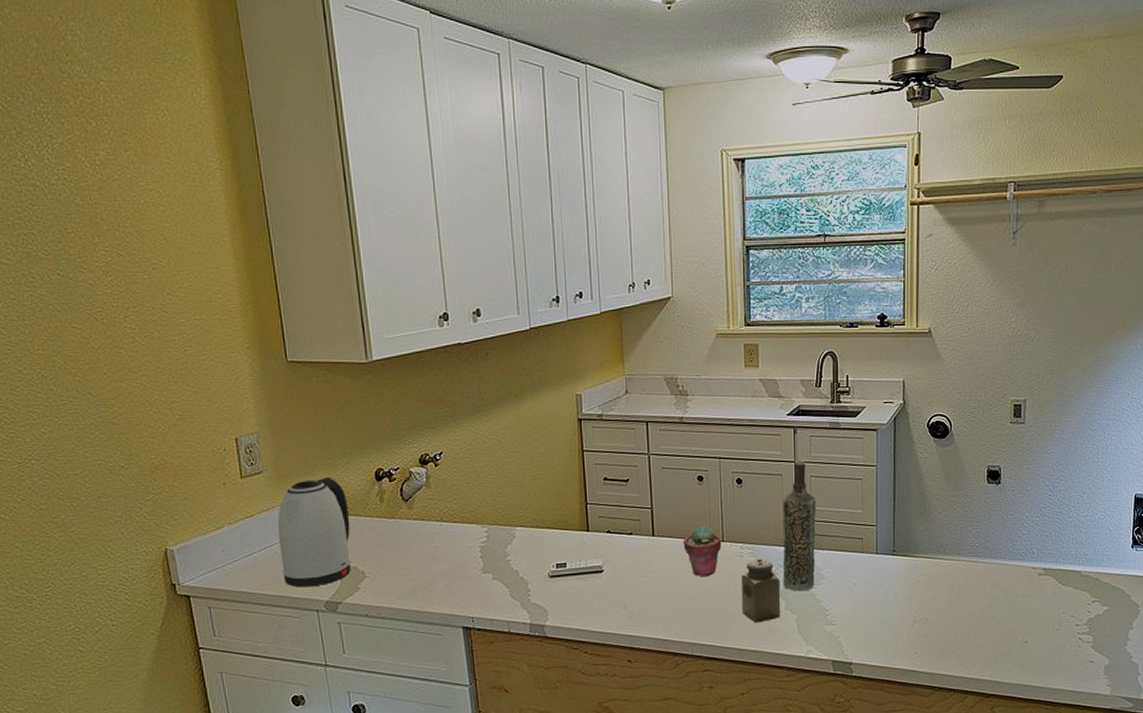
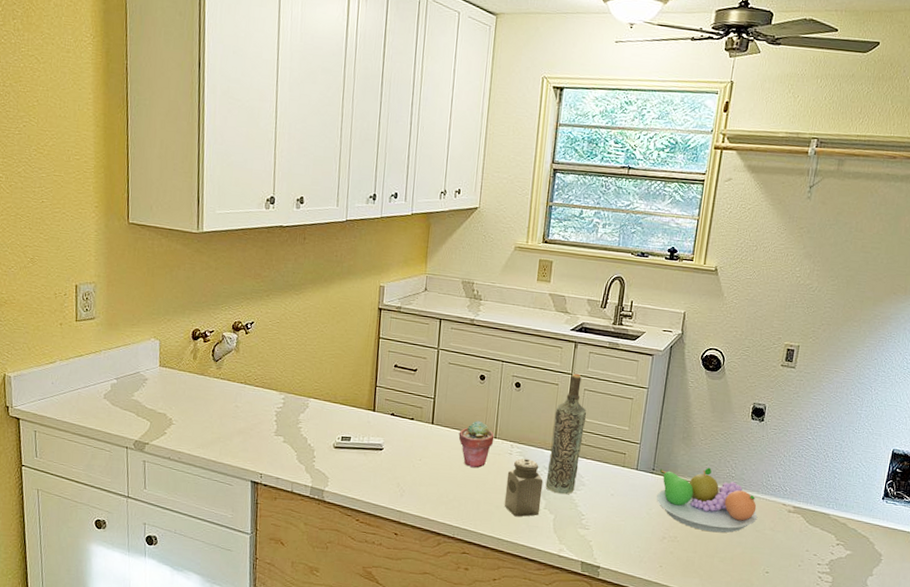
kettle: present [277,477,351,588] -> none [101,330,165,426]
fruit bowl: none [900,540,1008,609] -> present [657,467,758,533]

